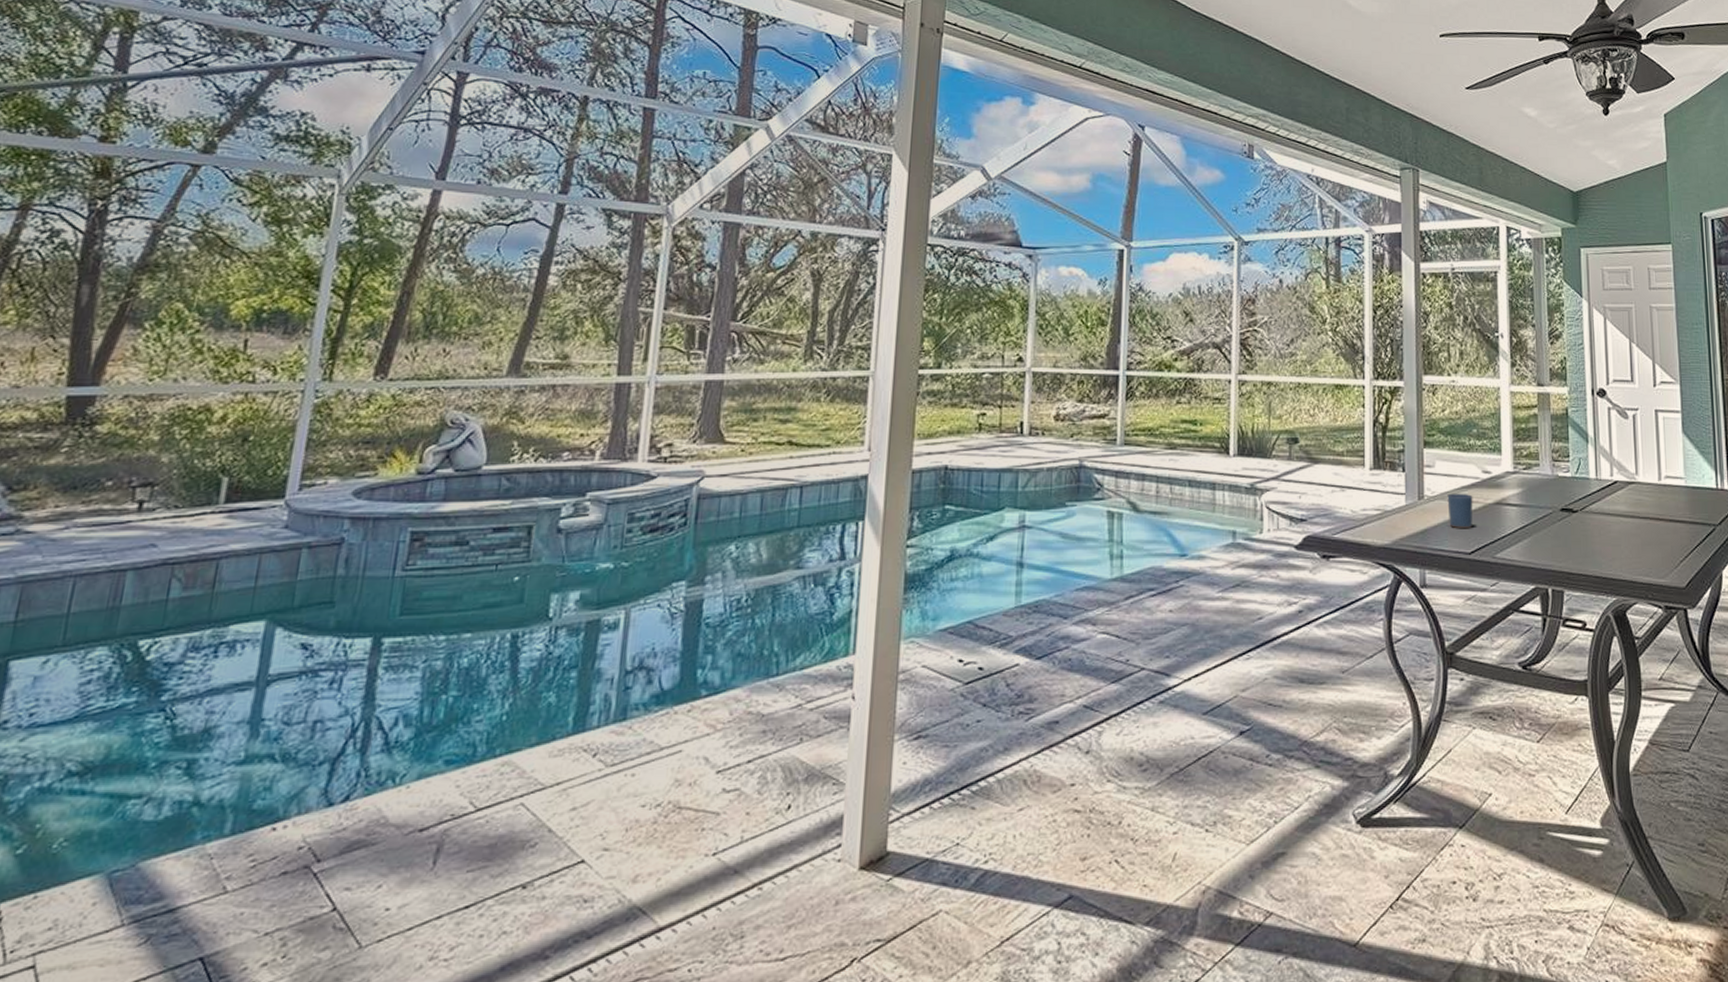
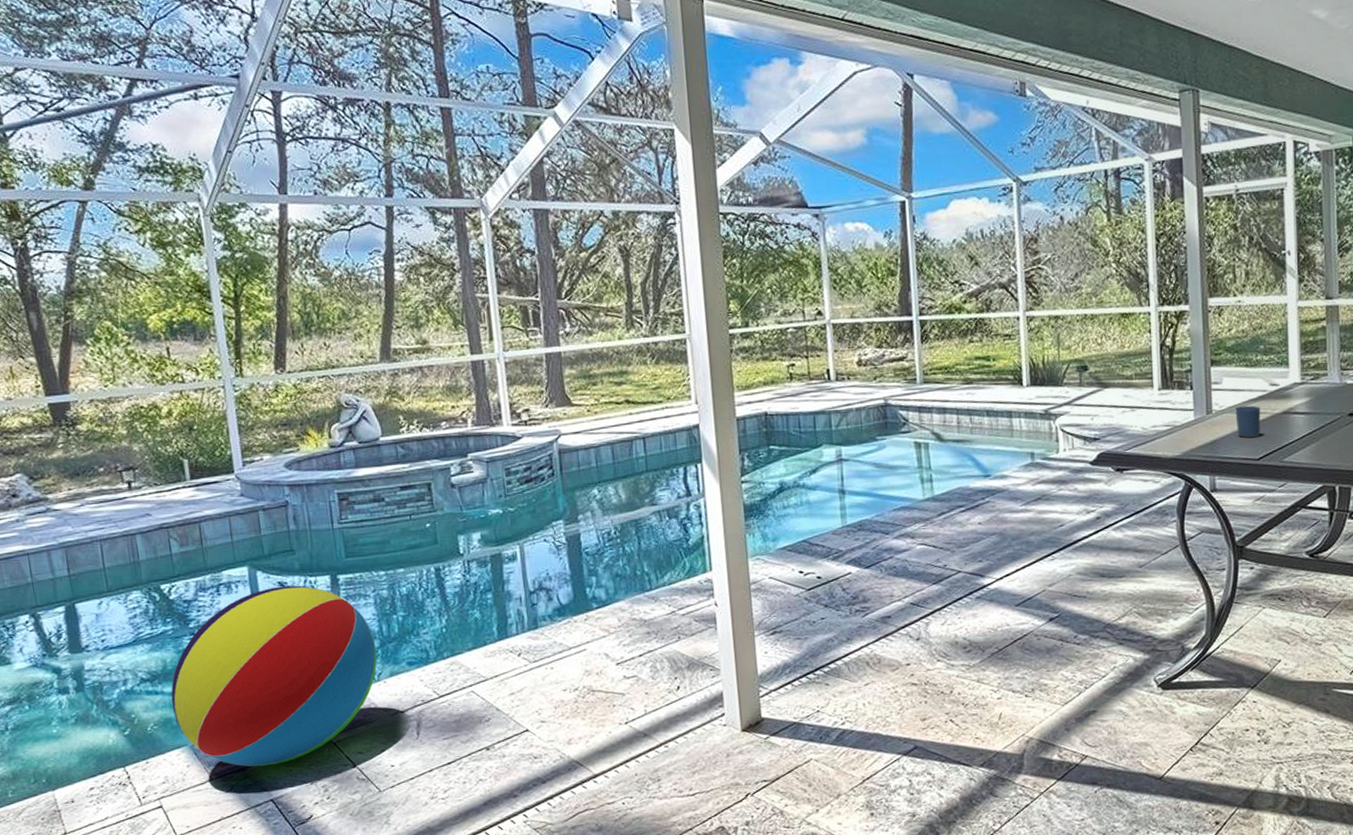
beach ball: none [98,649,410,907] -> present [171,585,378,767]

